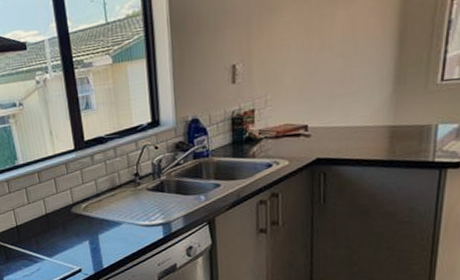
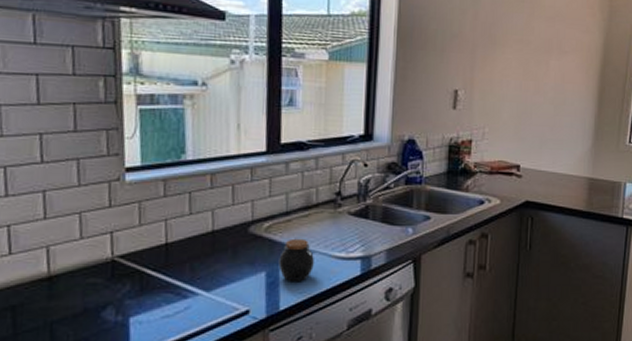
jar: none [97,213,125,247] -> present [278,238,314,282]

